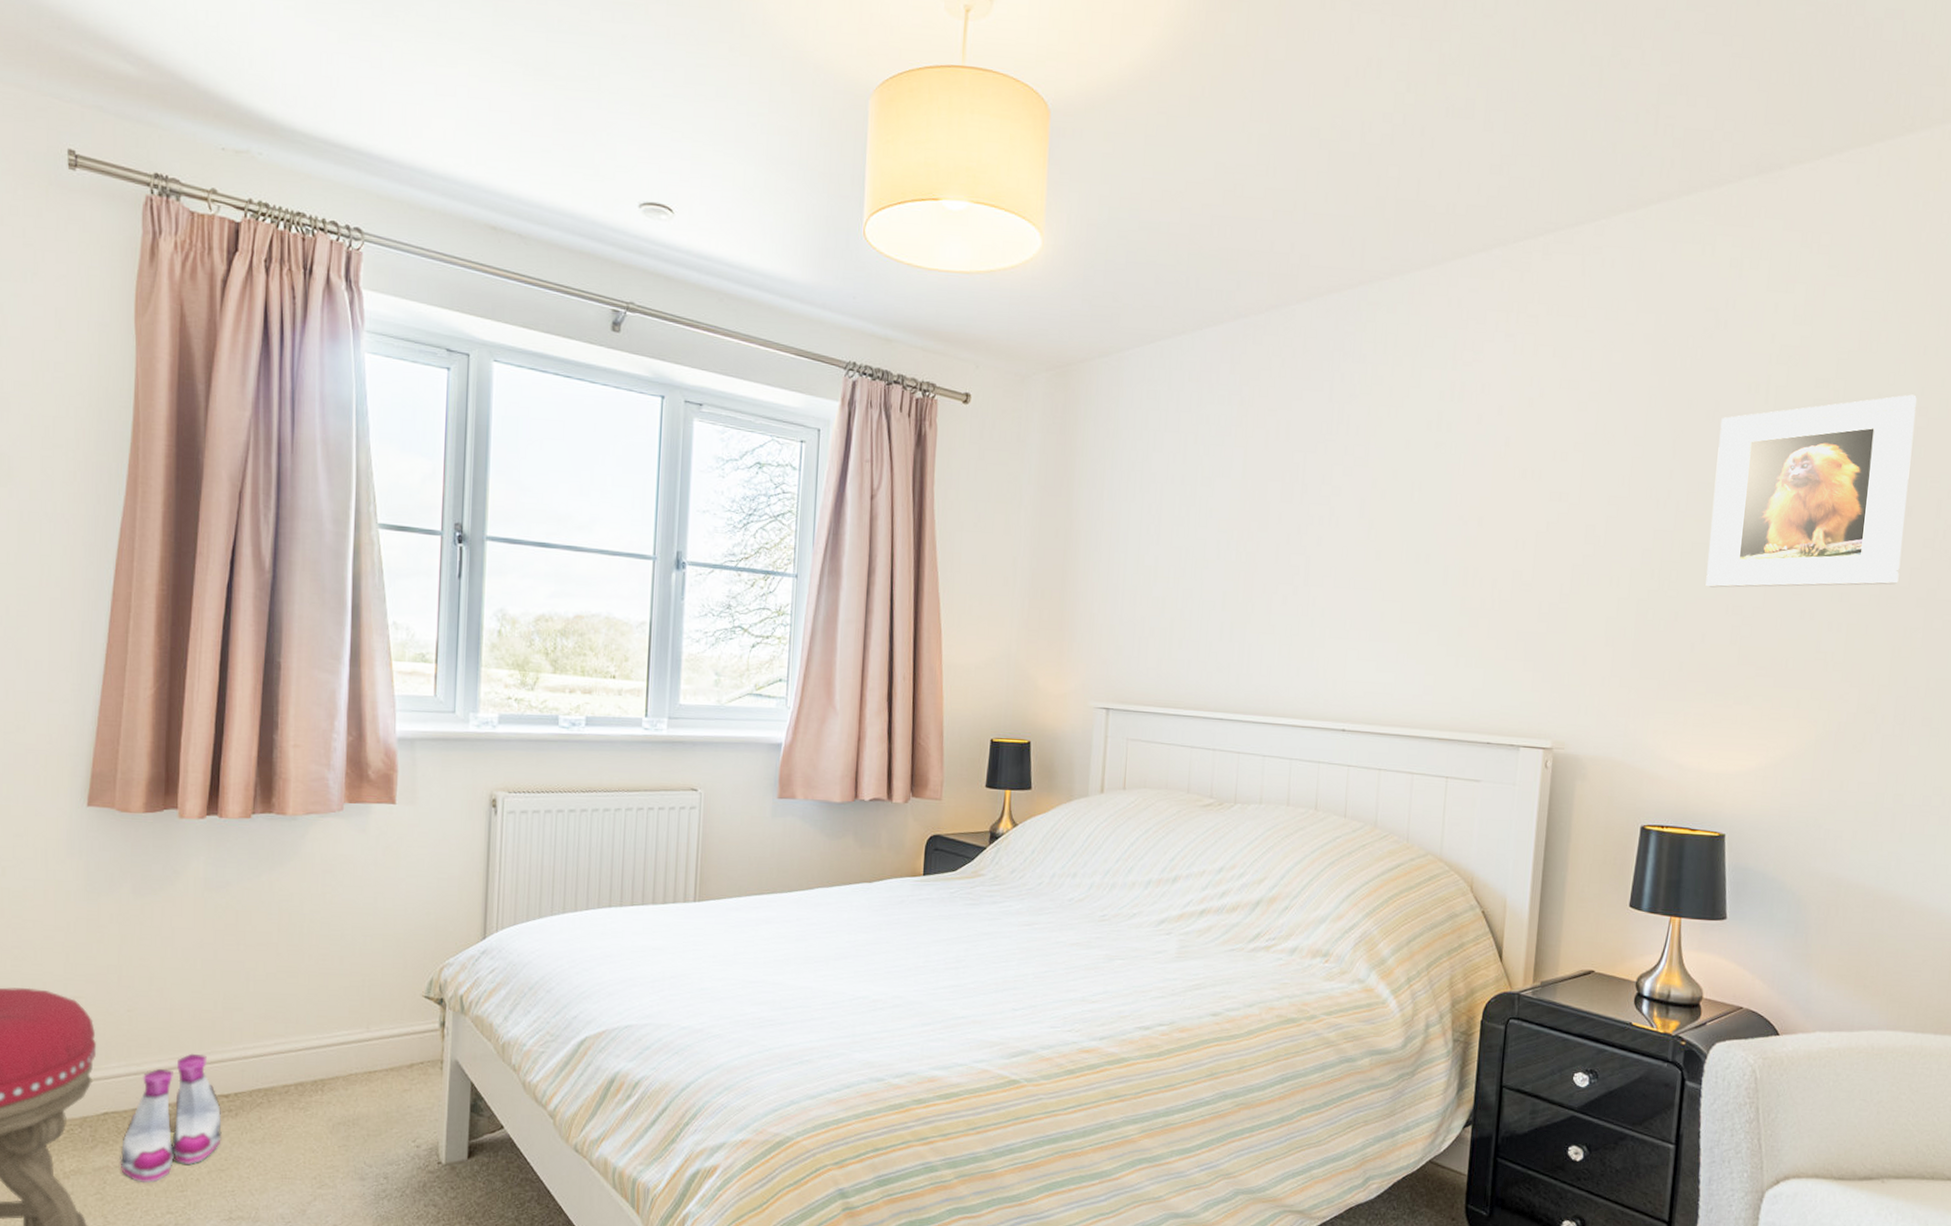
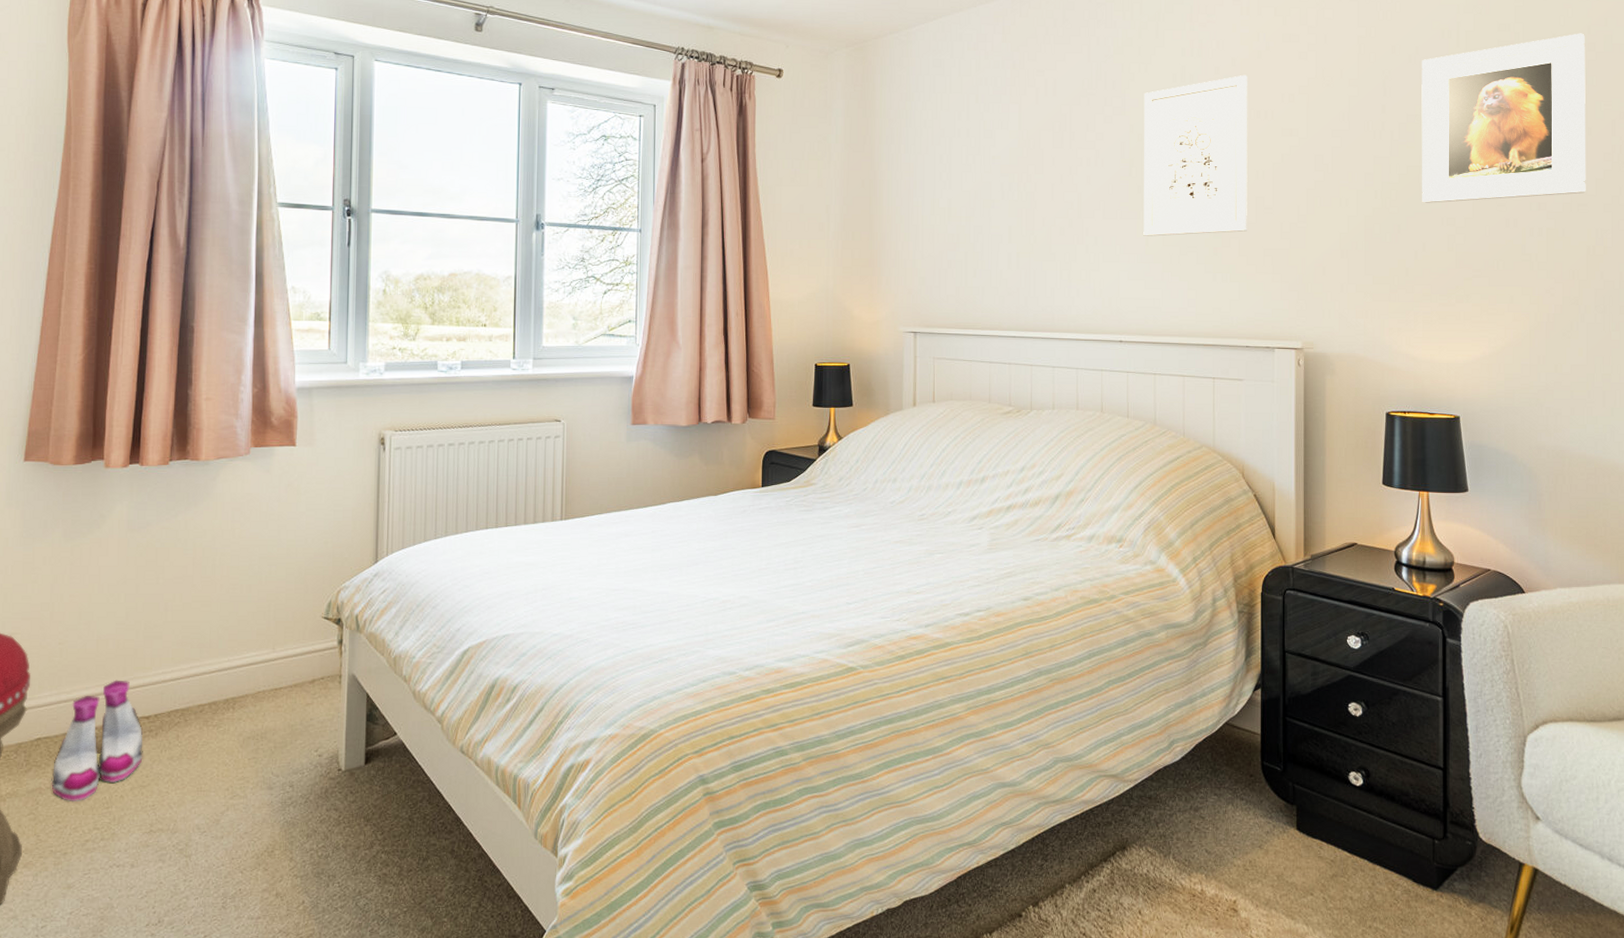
wall art: none [1378,425,1515,611] -> present [1143,74,1248,236]

